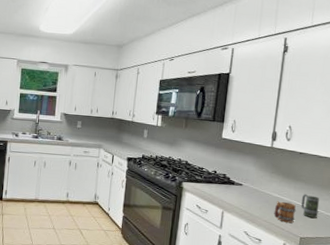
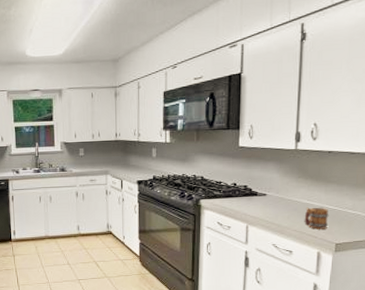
mug: present [301,194,320,218] -> none [334,196,355,221]

